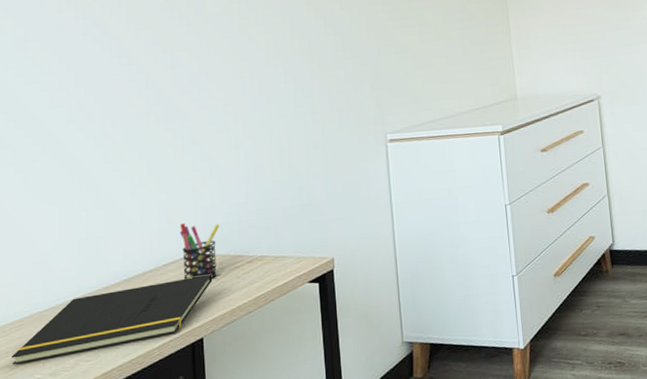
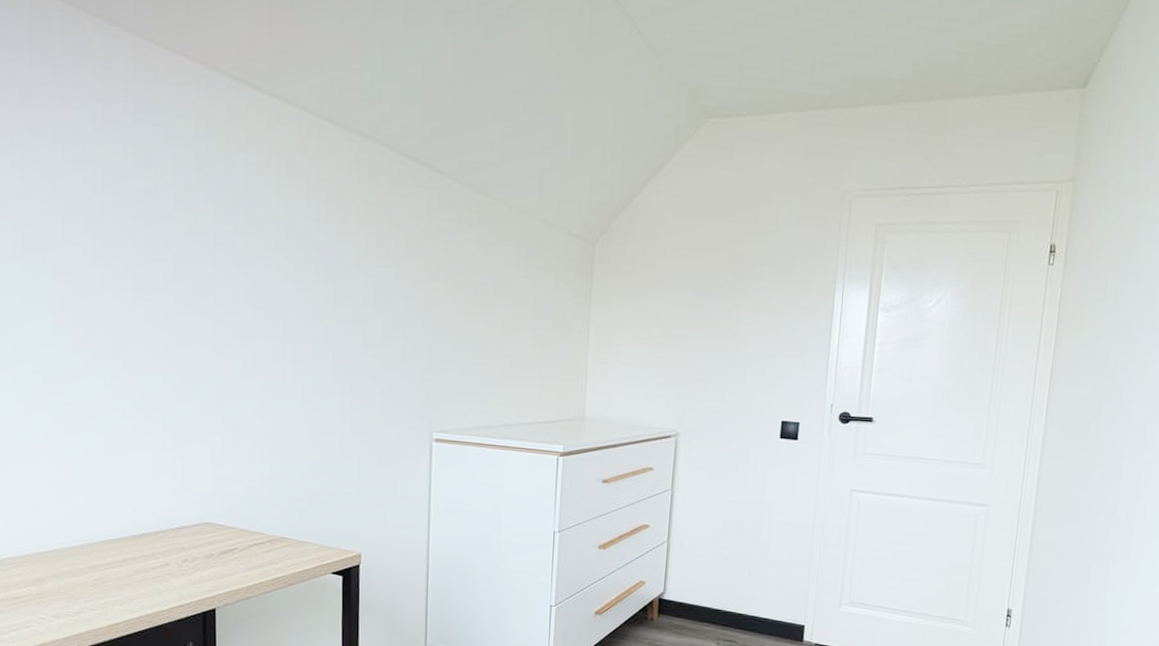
notepad: present [11,274,213,365] -> none [13,544,229,601]
pen holder: present [179,223,220,279] -> none [195,488,239,551]

